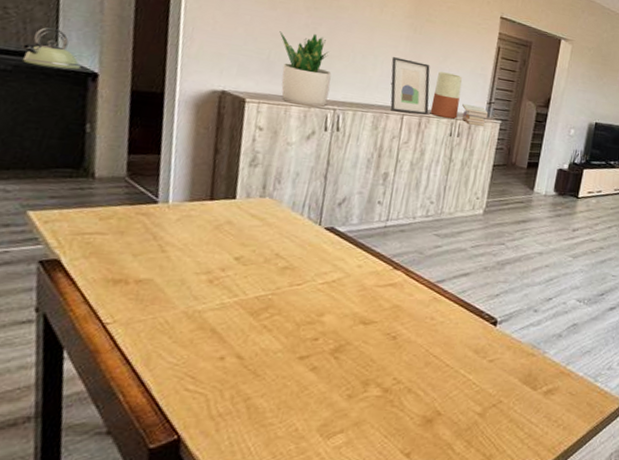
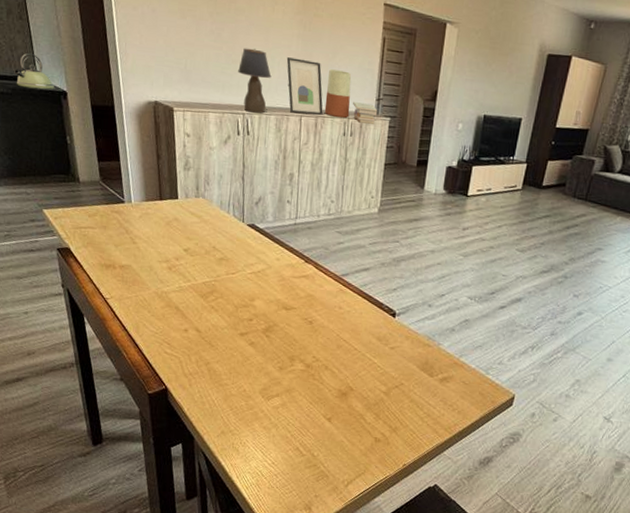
planter: present [279,31,332,108] -> none [191,39,238,113]
table lamp: none [333,44,373,110] -> present [238,48,272,114]

